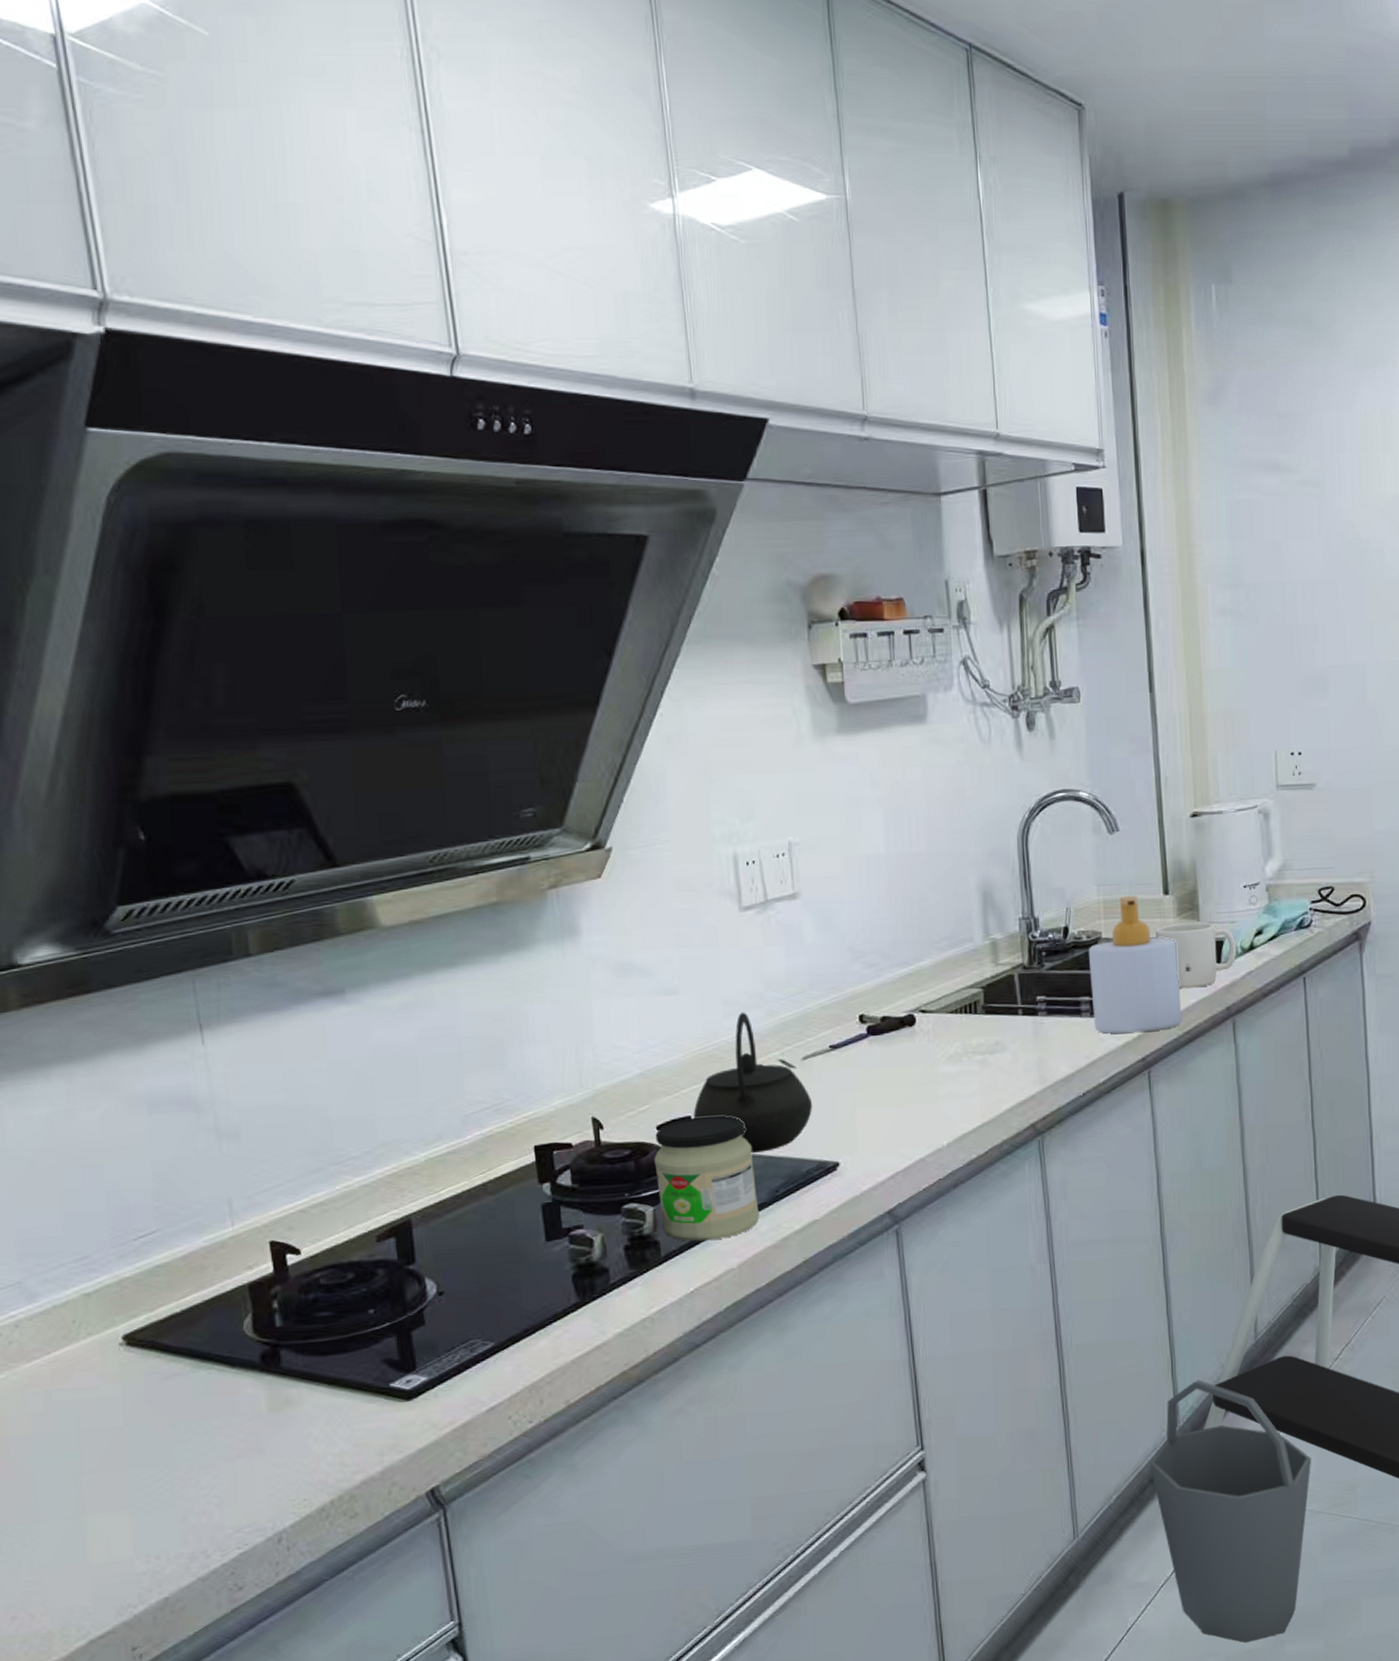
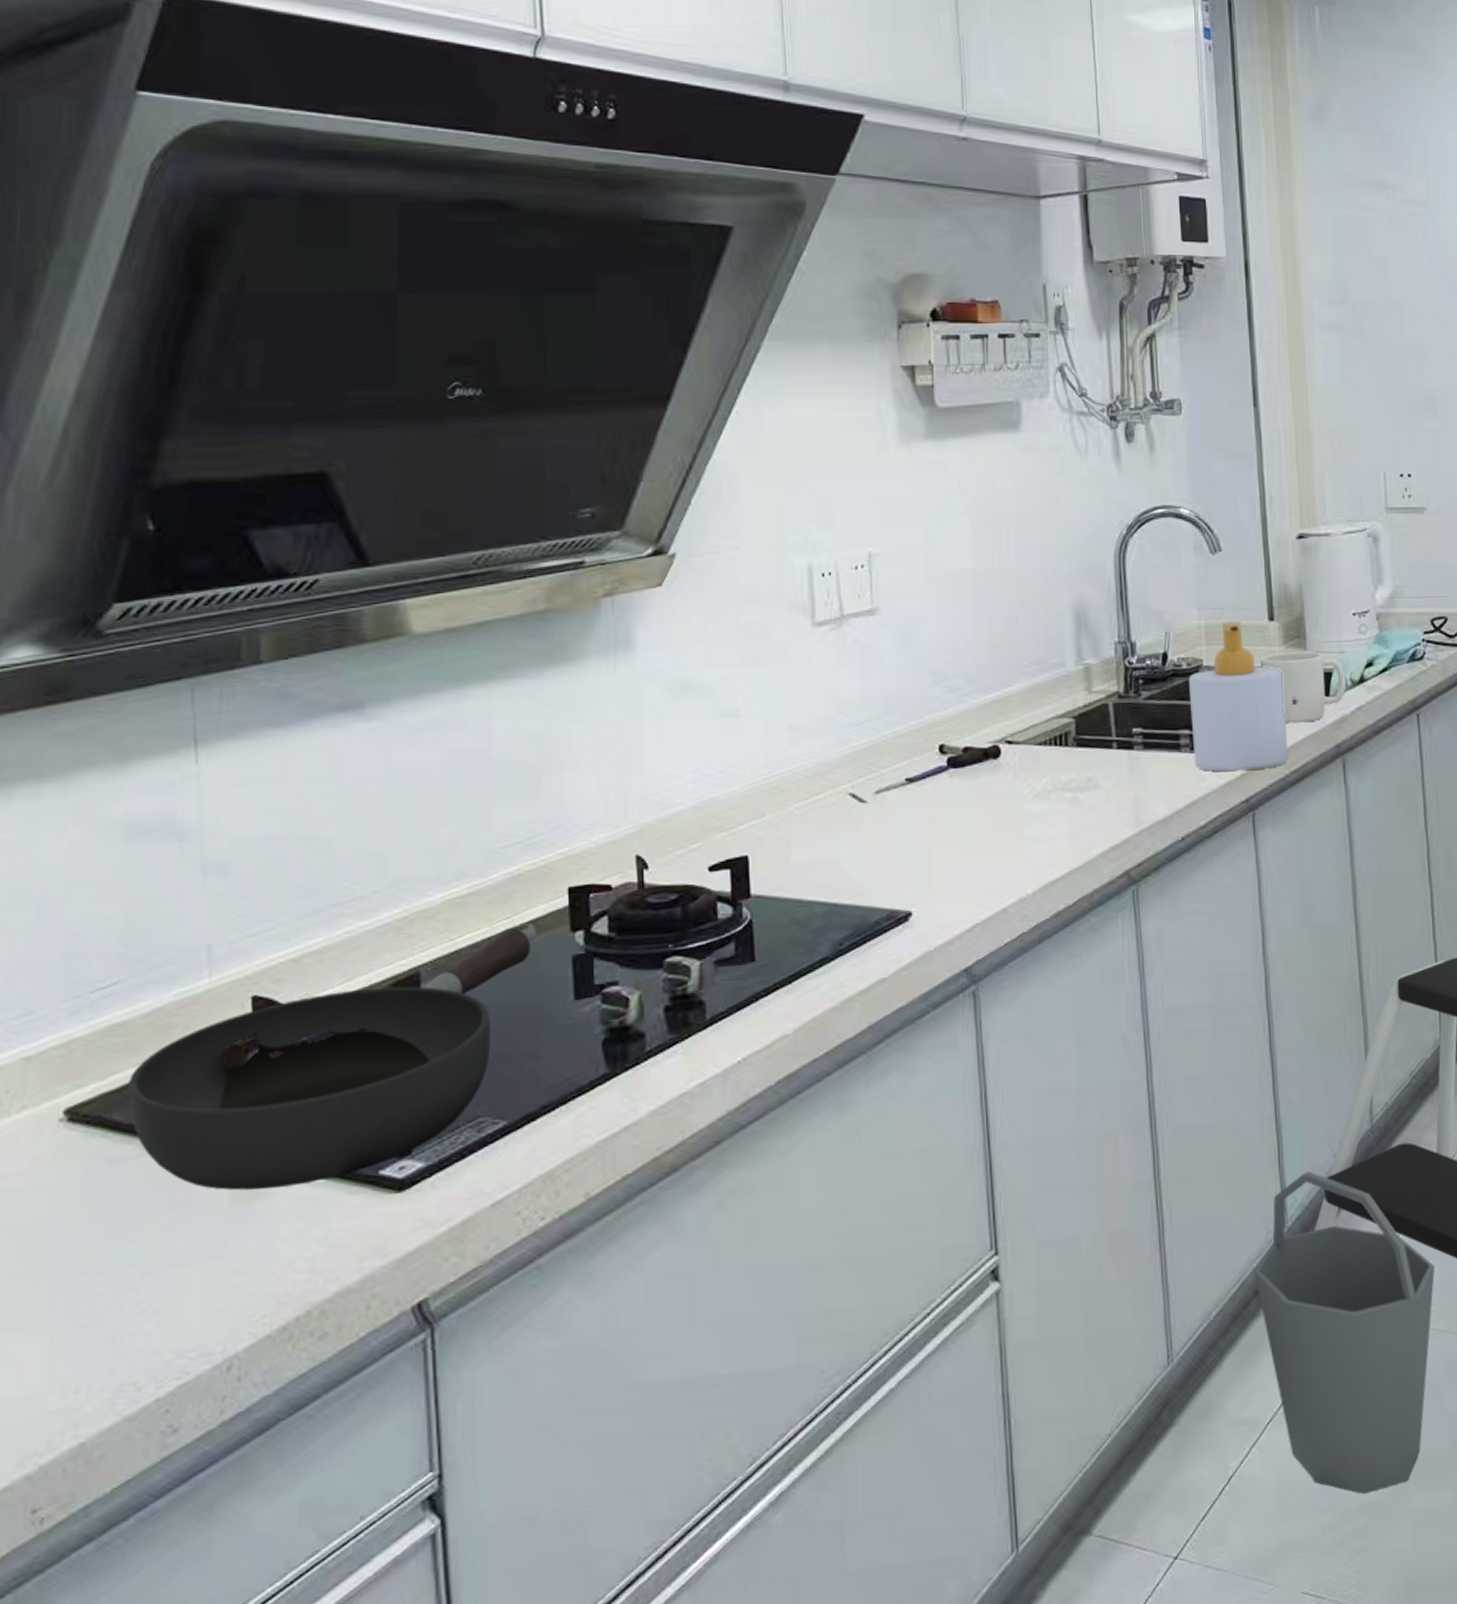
wok: none [173,1177,510,1400] -> present [128,924,537,1191]
jar: present [654,1115,759,1242] -> none [704,855,820,1002]
kettle: present [693,1012,813,1153] -> none [751,739,885,899]

